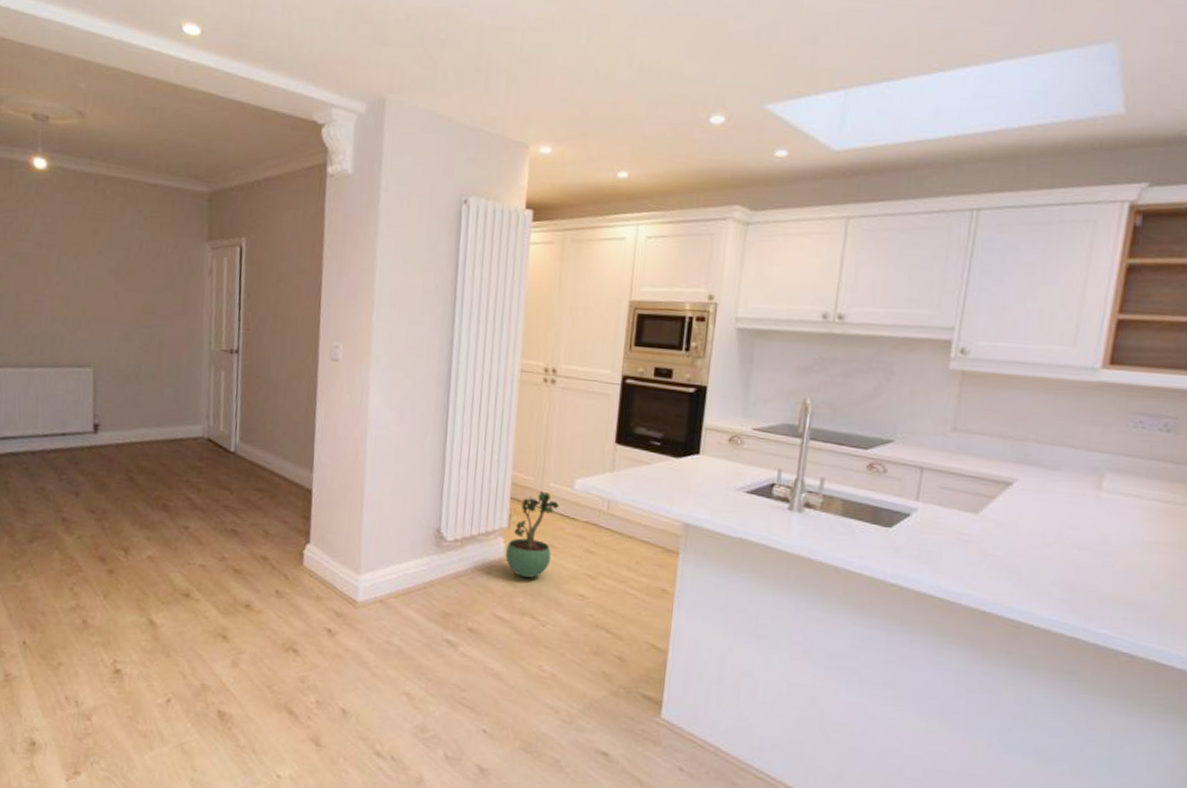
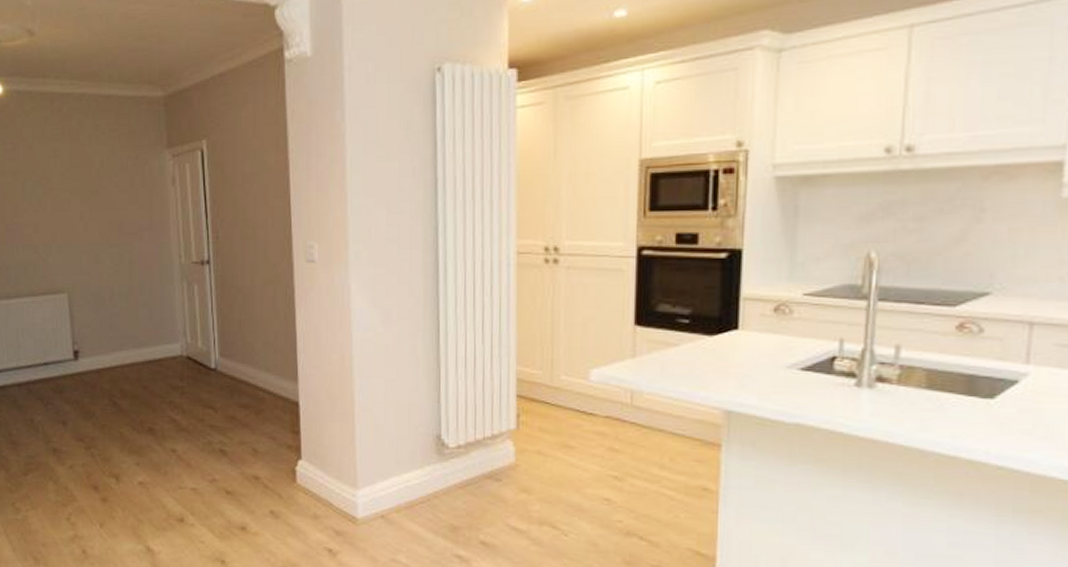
potted plant: present [505,491,559,578] -> none [515,386,574,483]

